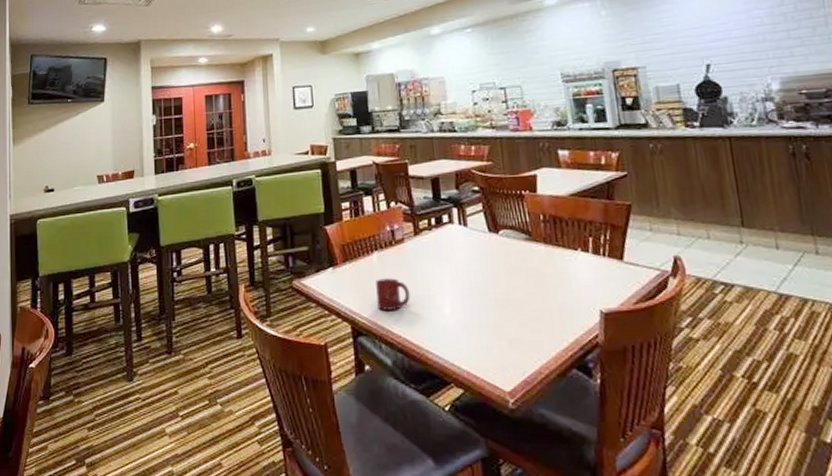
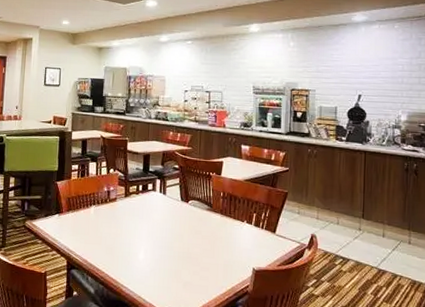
cup: present [376,278,410,310] -> none [89,227,115,252]

